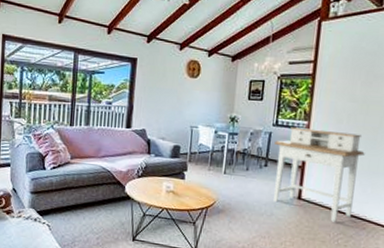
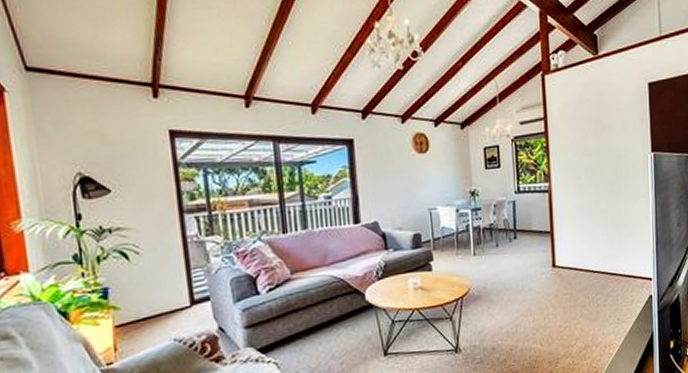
desk: present [274,127,365,222] -> none [520,188,607,284]

